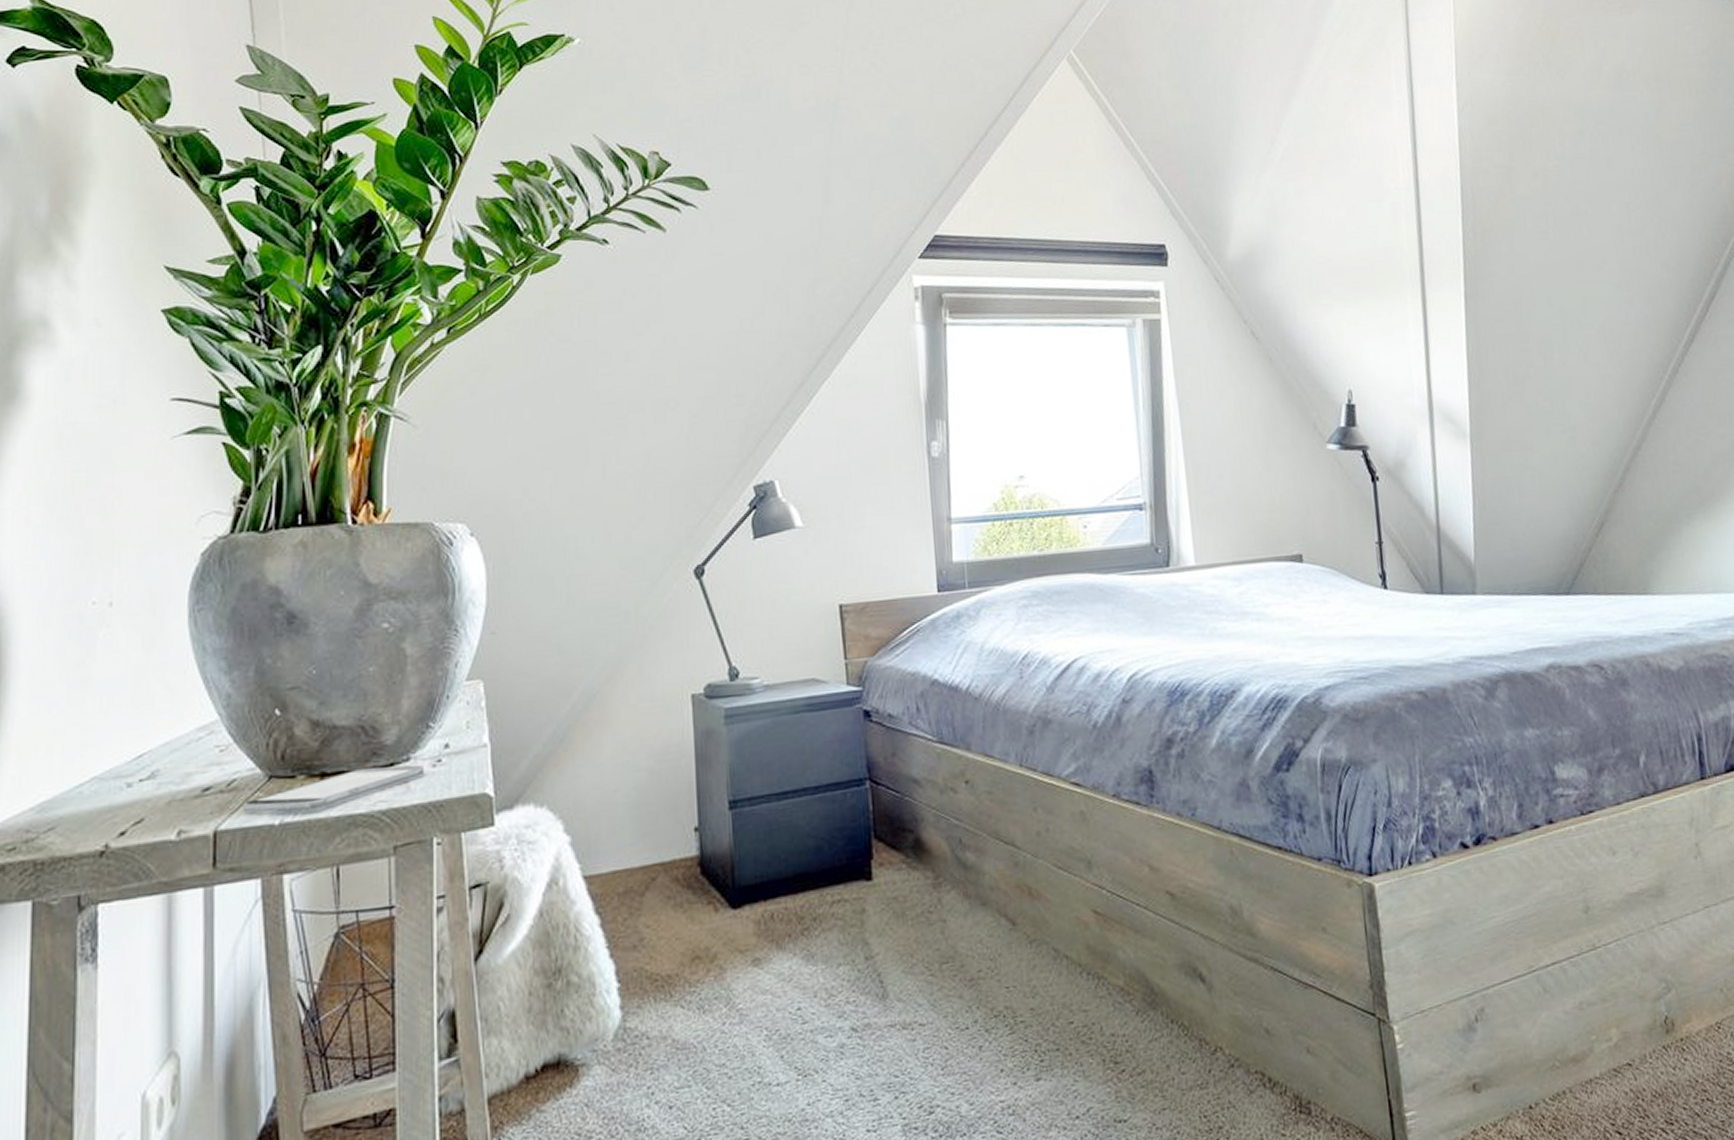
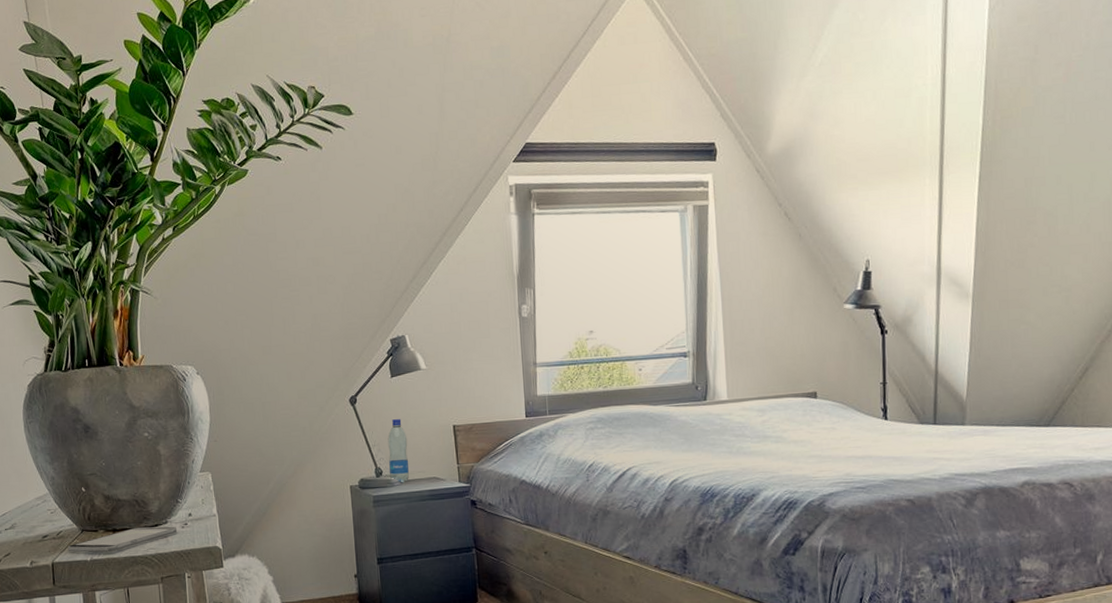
bottle: none [747,597,778,689] -> present [387,419,409,484]

